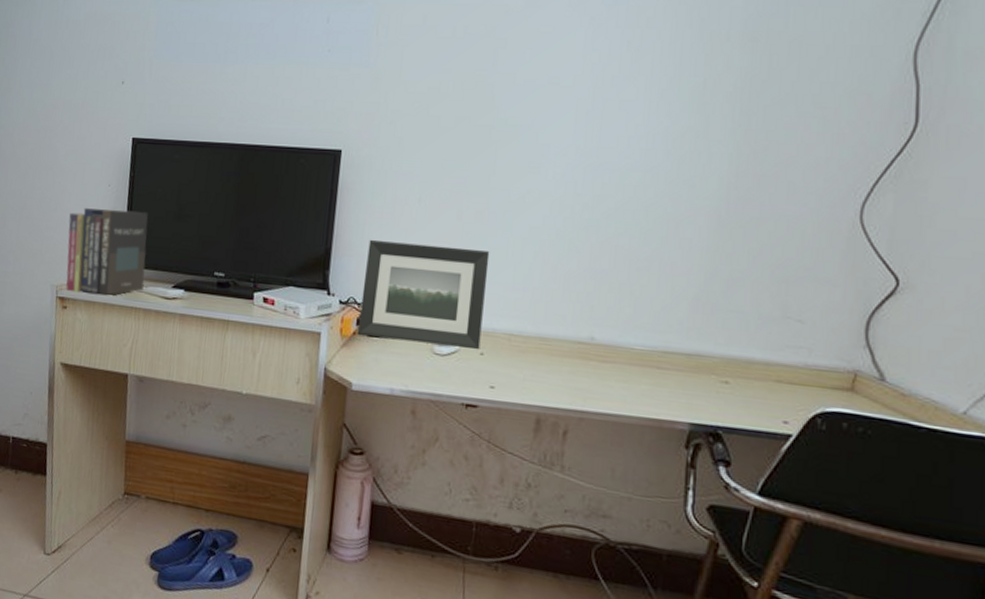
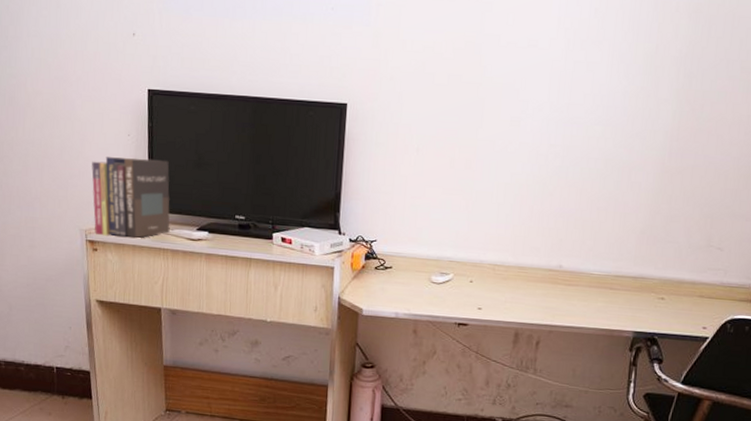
picture frame: present [357,239,490,350] -> none [365,184,478,279]

